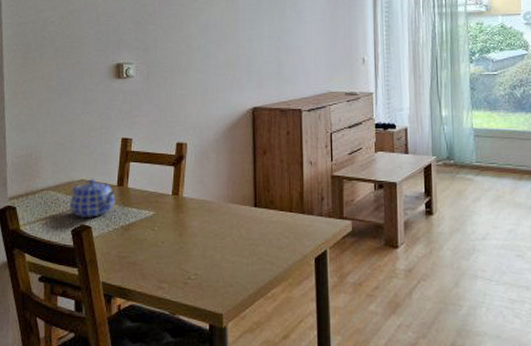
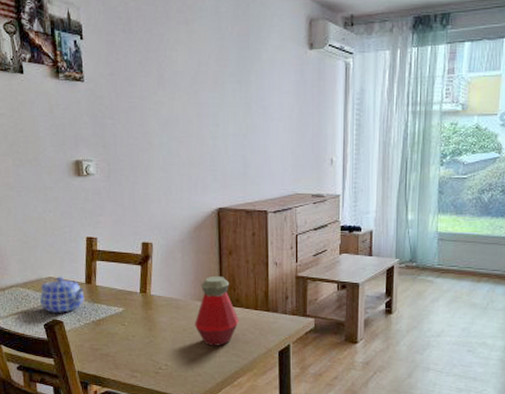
bottle: none [226,176,273,253] -> present [194,275,239,346]

